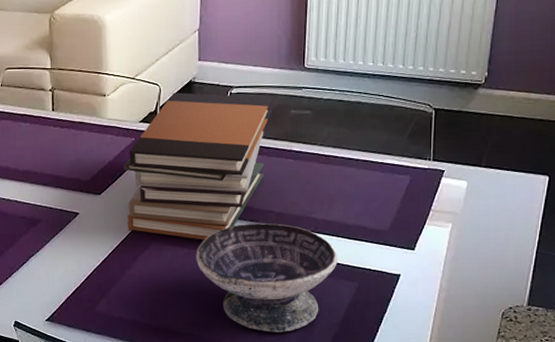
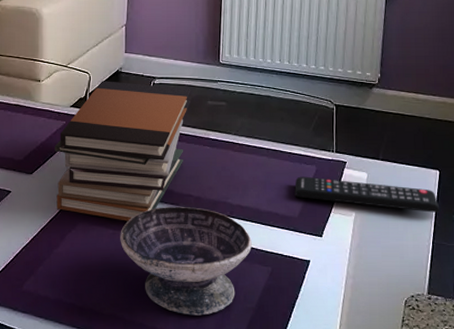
remote control: none [386,187,547,221] -> present [294,176,440,213]

